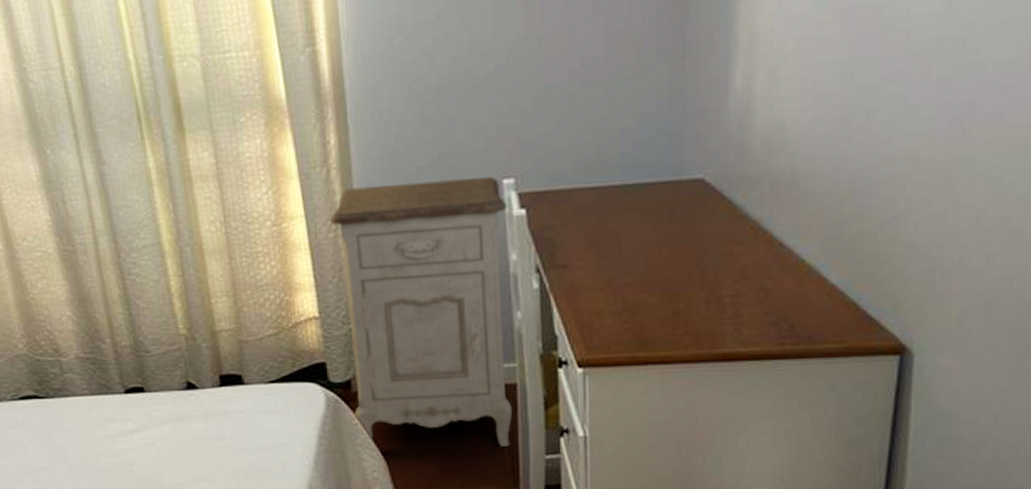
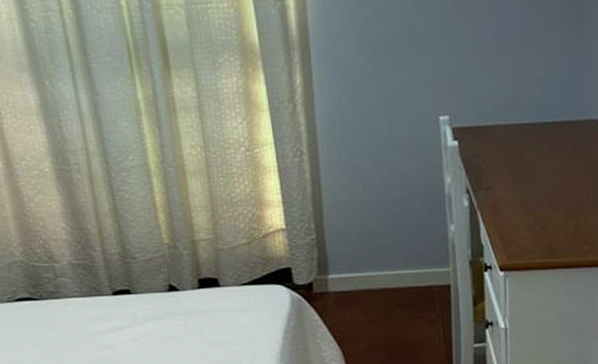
nightstand: present [330,176,512,447] -> none [296,113,447,338]

